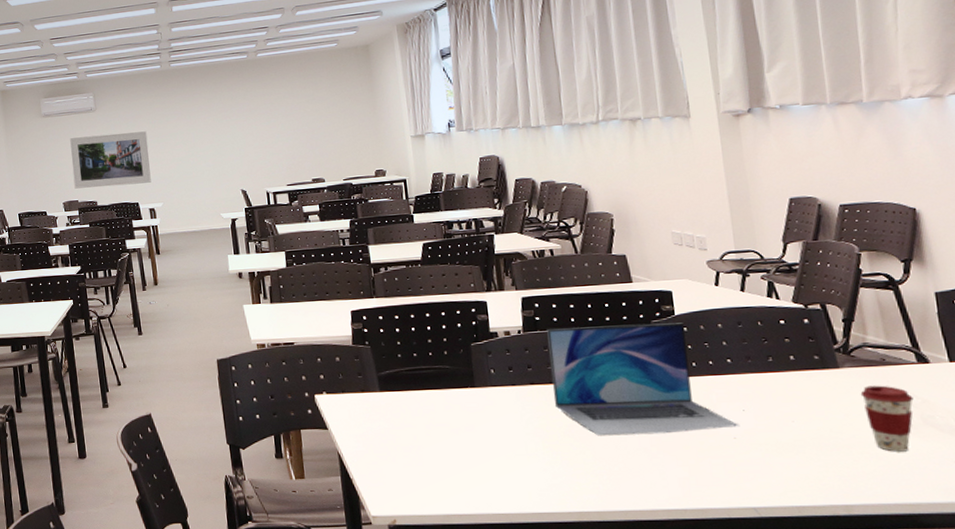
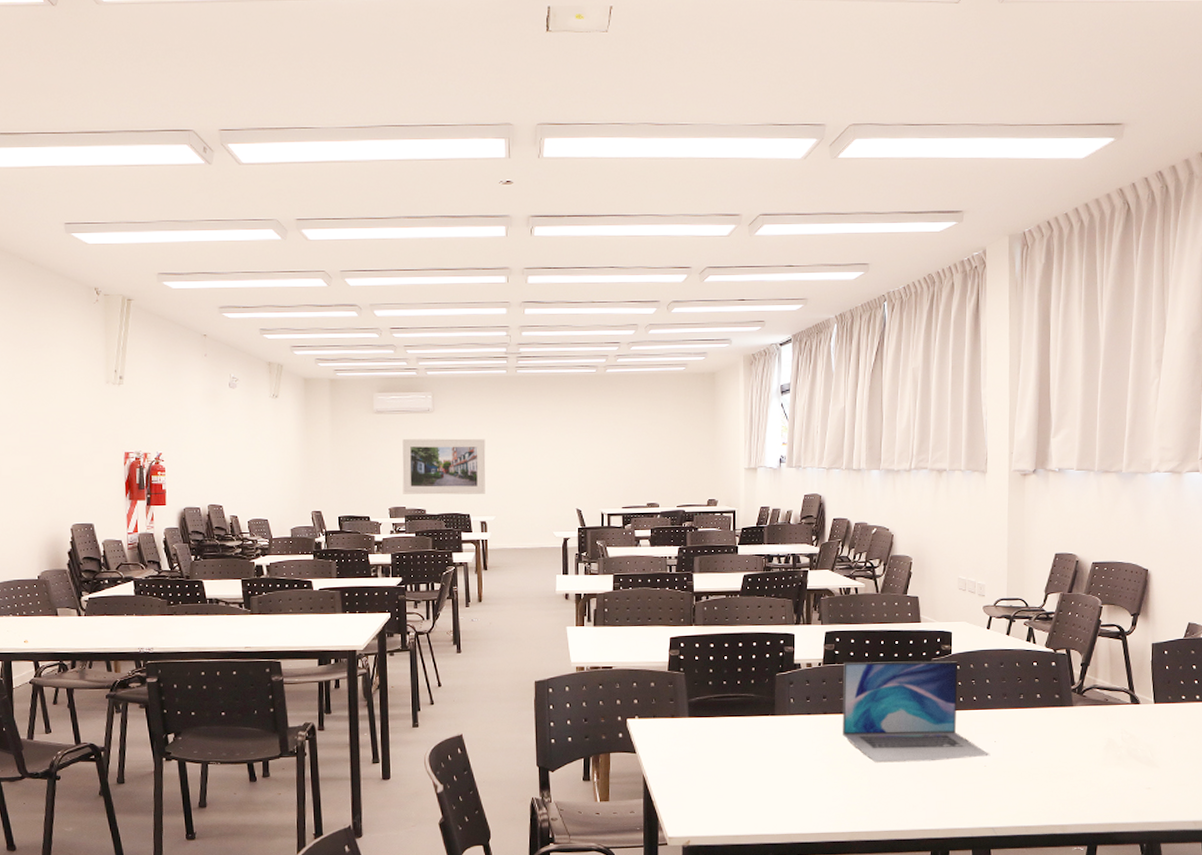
coffee cup: present [860,385,914,452] -> none [1085,722,1124,780]

